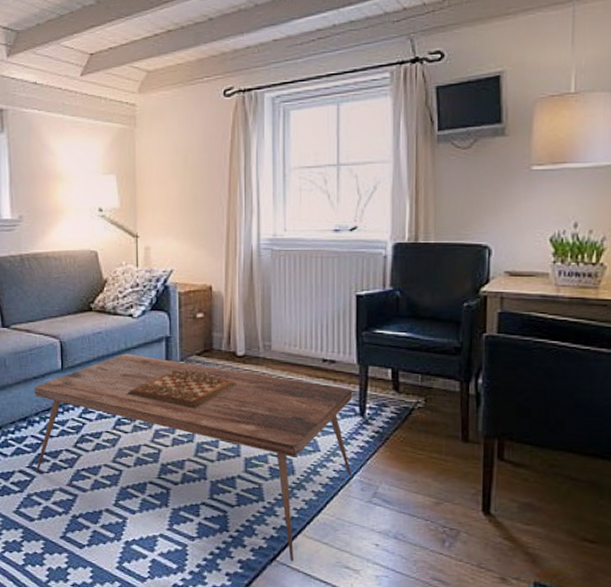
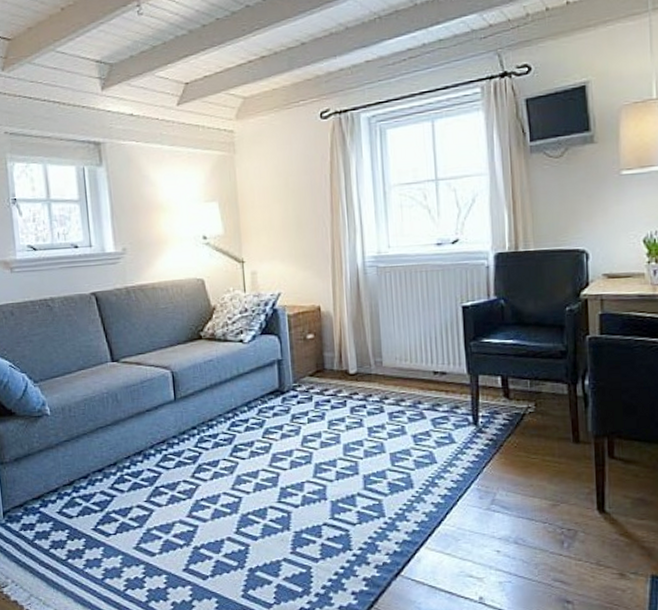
coffee table: present [34,353,353,561] -> none [147,379,470,574]

